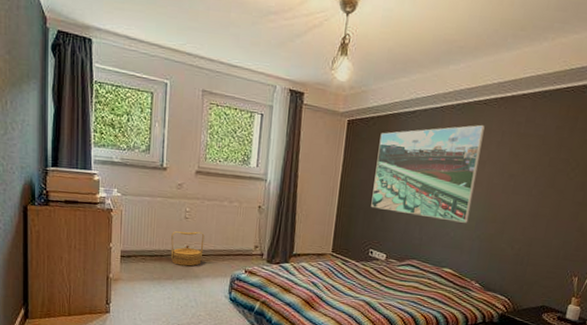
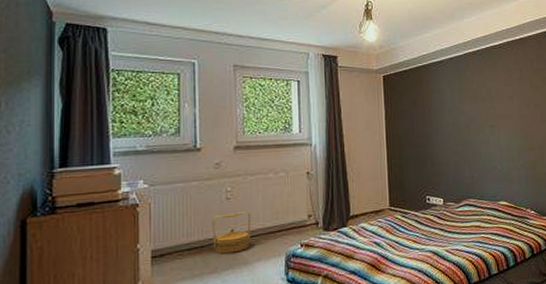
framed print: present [371,124,485,223] -> none [415,65,511,155]

